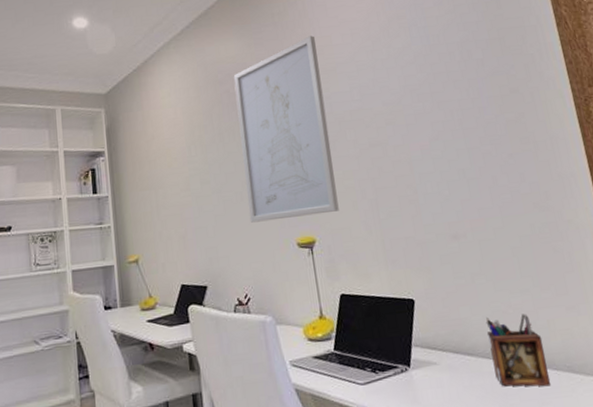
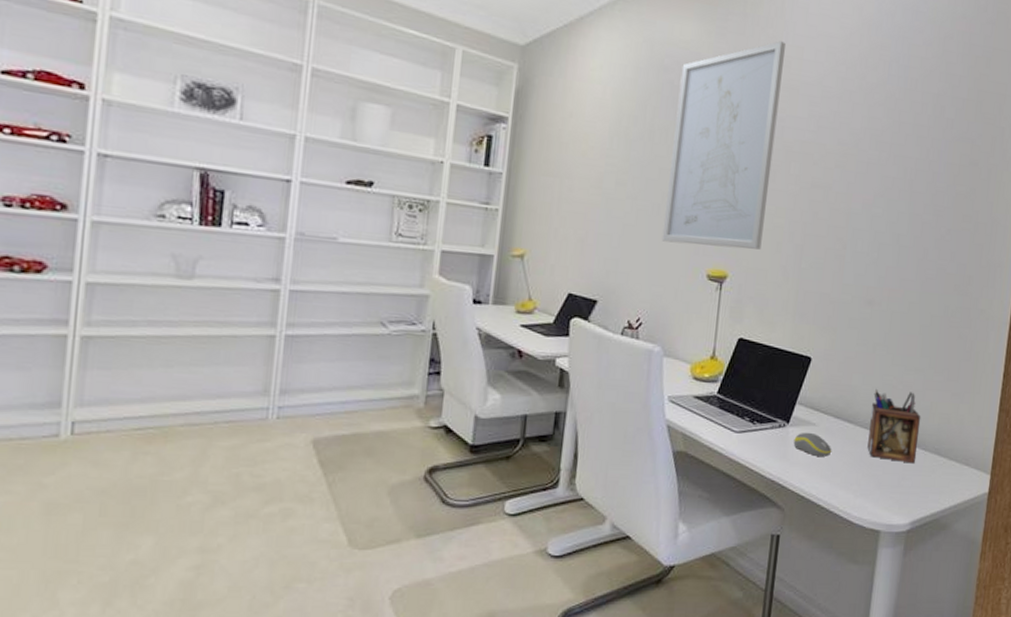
computer mouse: none [419,372,461,395] -> present [793,432,832,457]

